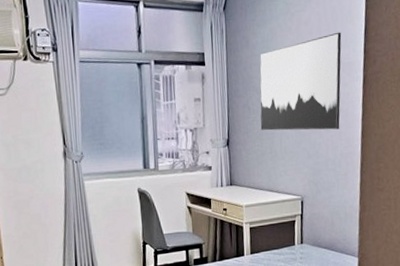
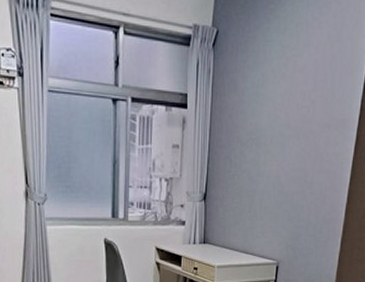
wall art: present [260,32,342,131] -> none [241,84,339,192]

